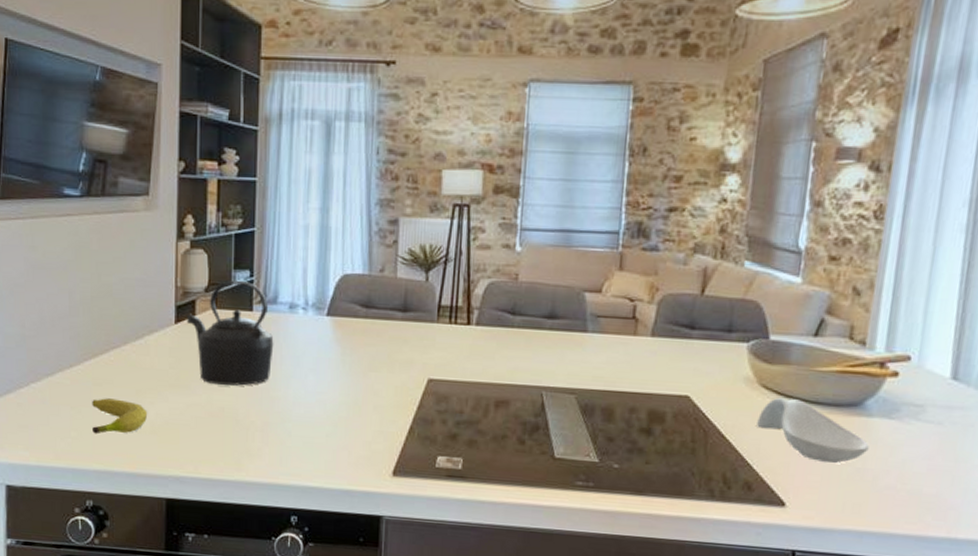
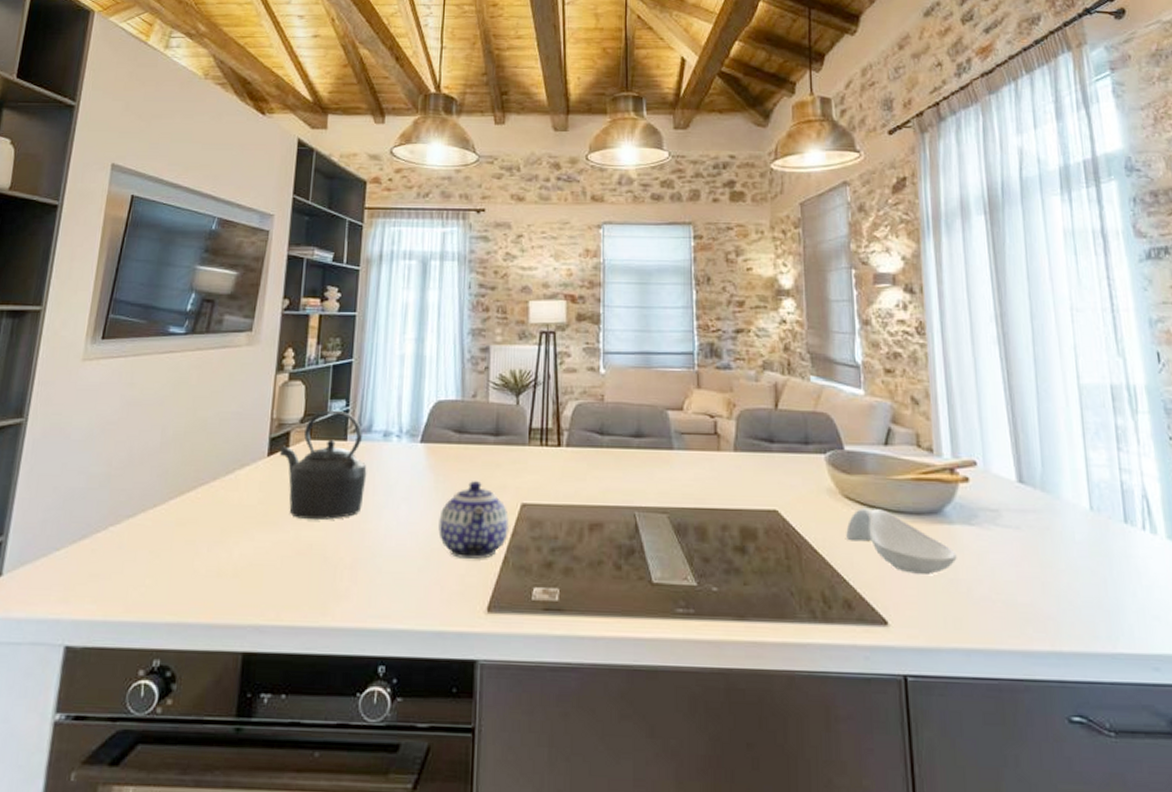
fruit: present [92,398,147,434] -> none [169,539,230,581]
teapot: none [346,355,415,428] -> present [438,481,509,559]

